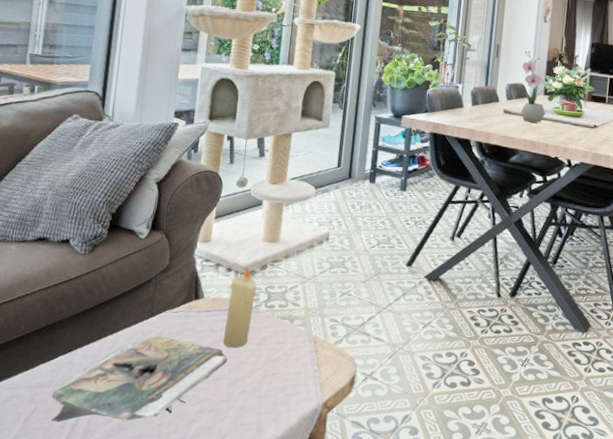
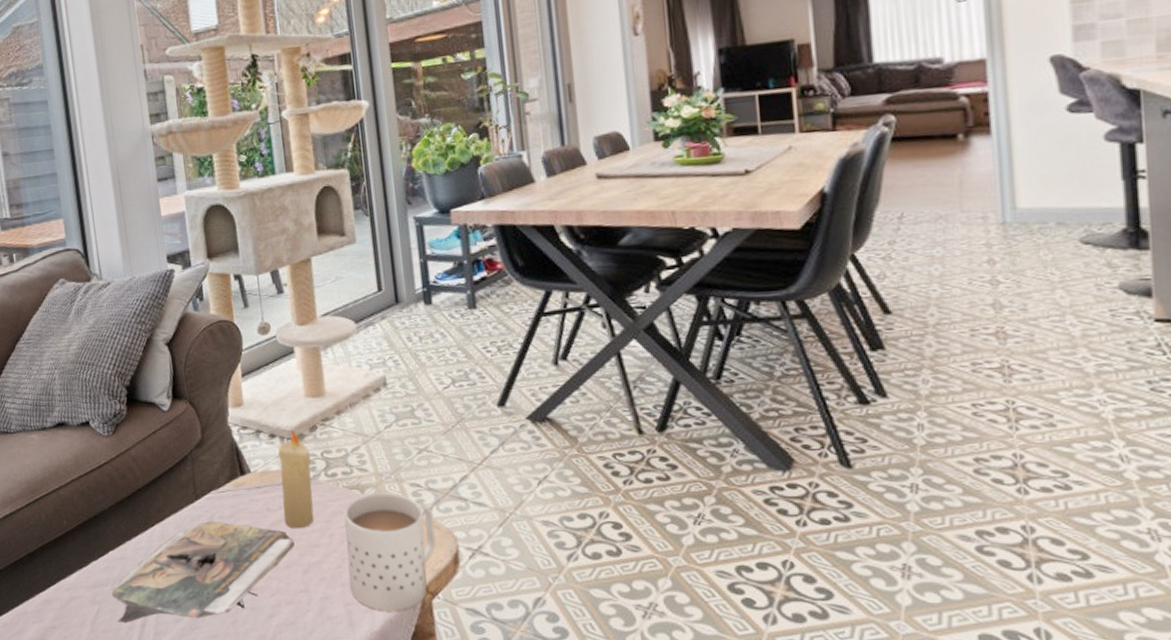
mug: none [265,323,343,421] -> present [344,492,436,611]
flower arrangement: present [521,50,551,123] -> none [611,82,663,185]

